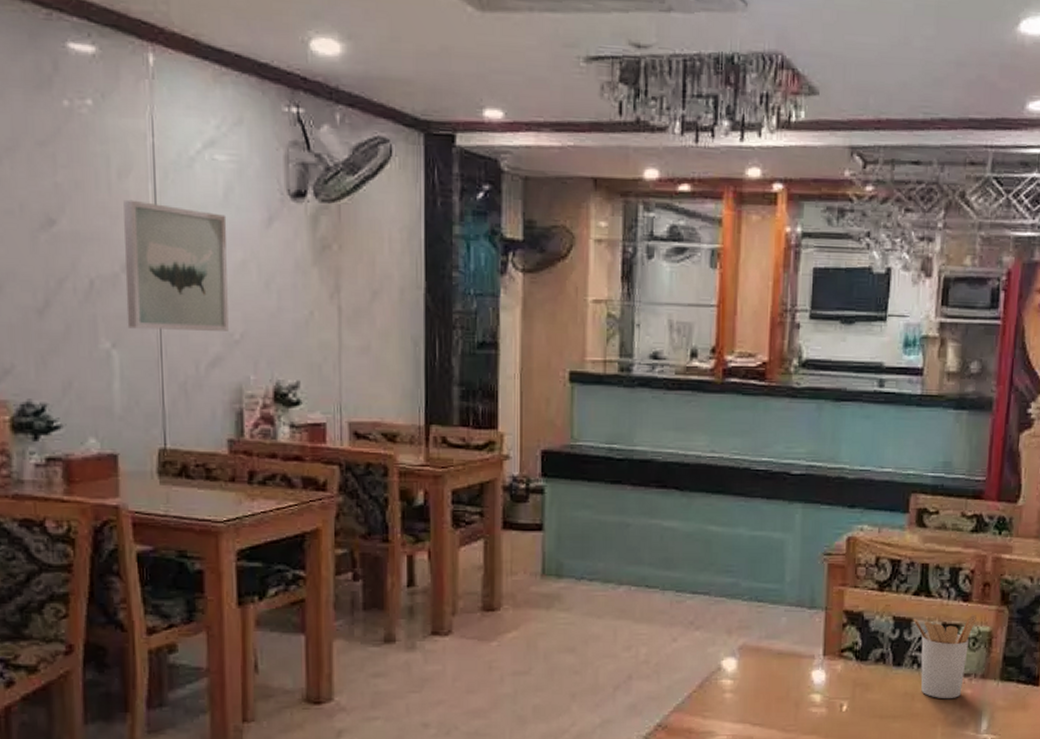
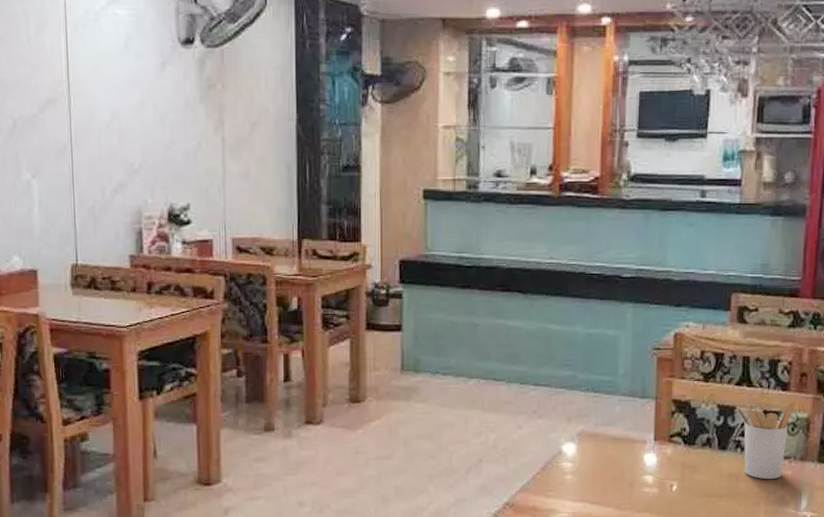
wall art: present [123,199,229,331] -> none [41,51,129,162]

